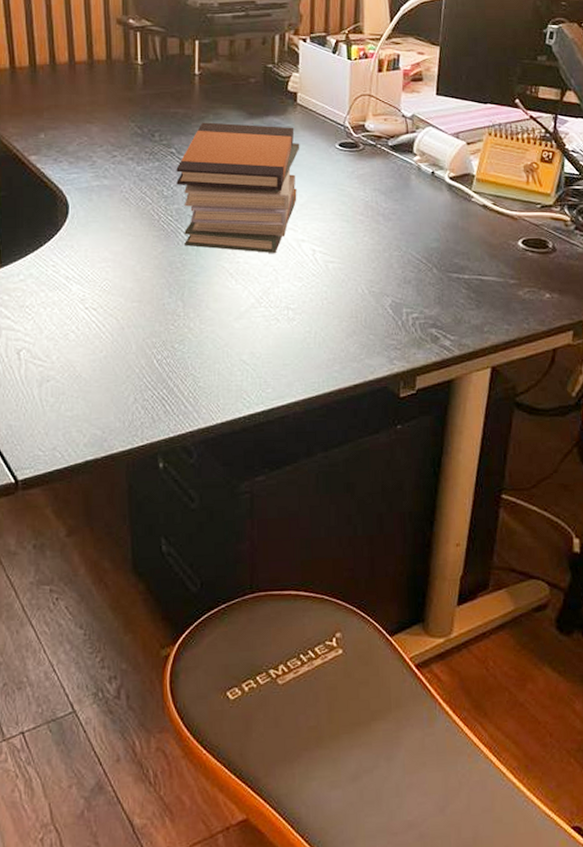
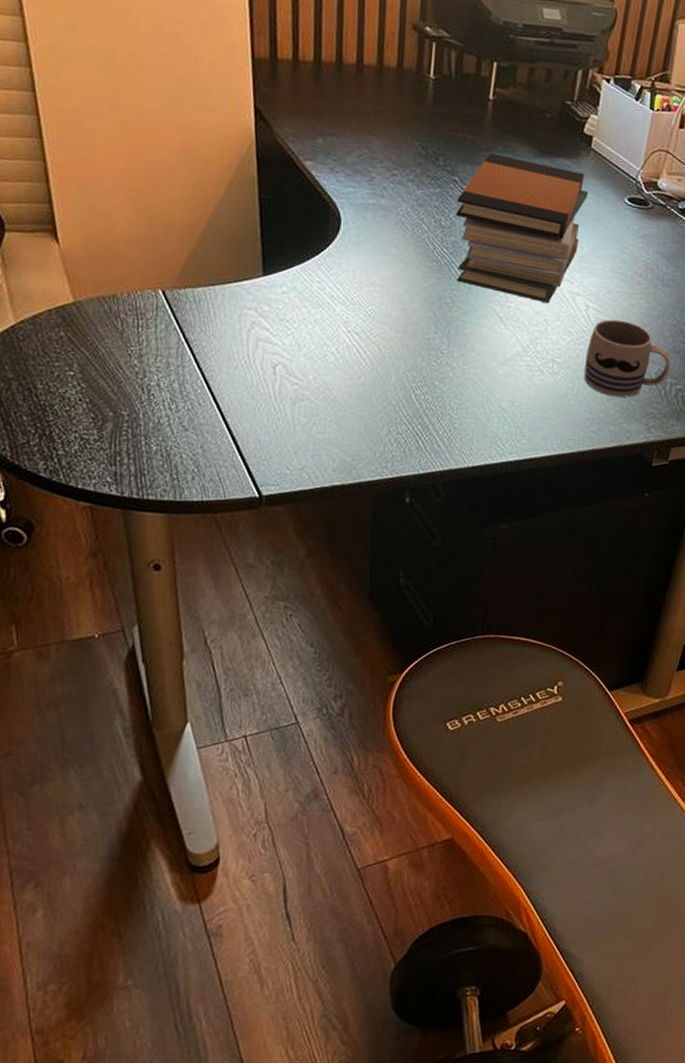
mug: none [319,259,403,334] -> present [584,319,670,398]

